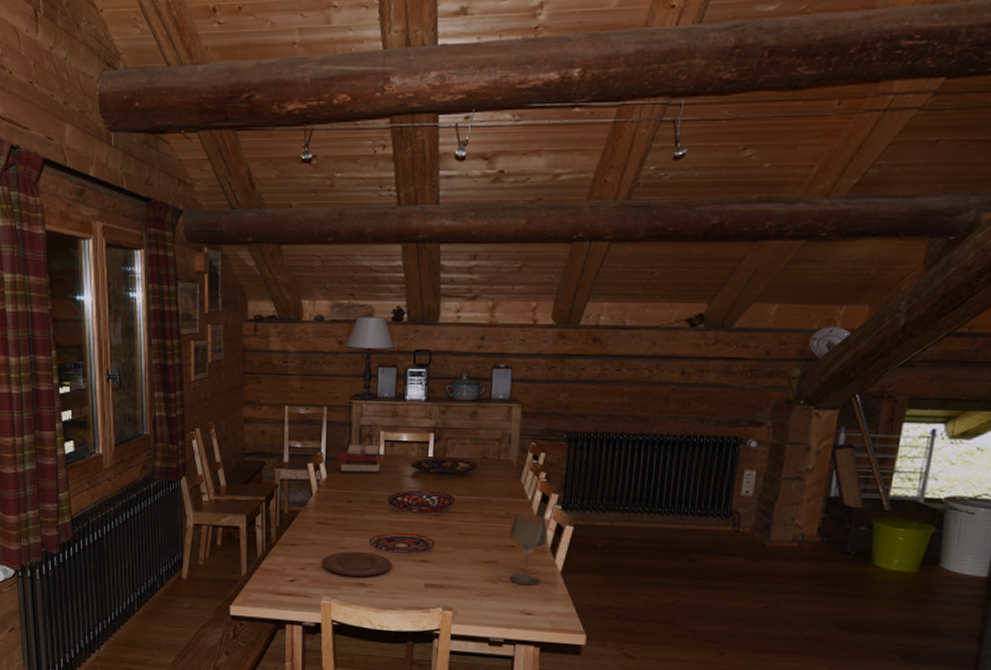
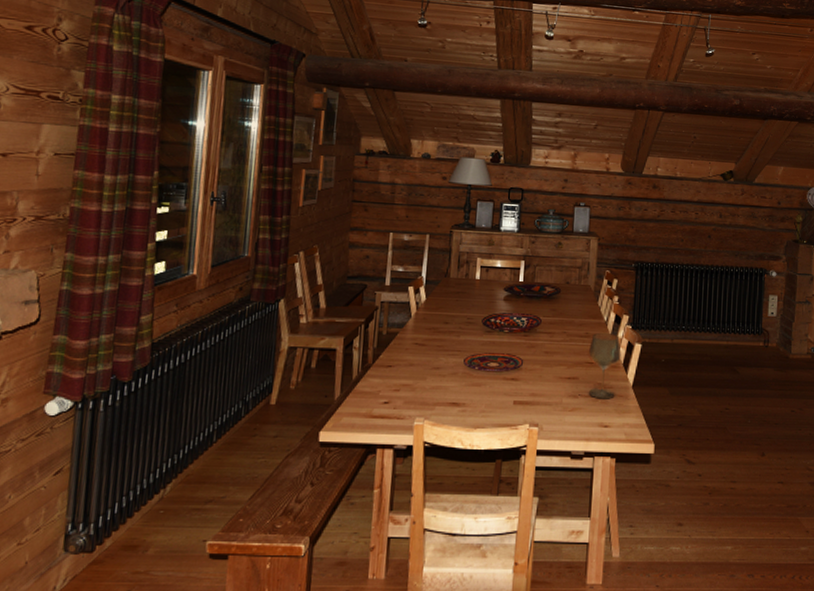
plate: present [322,551,392,578] -> none [416,371,484,397]
books: present [337,445,380,473] -> none [436,270,476,296]

